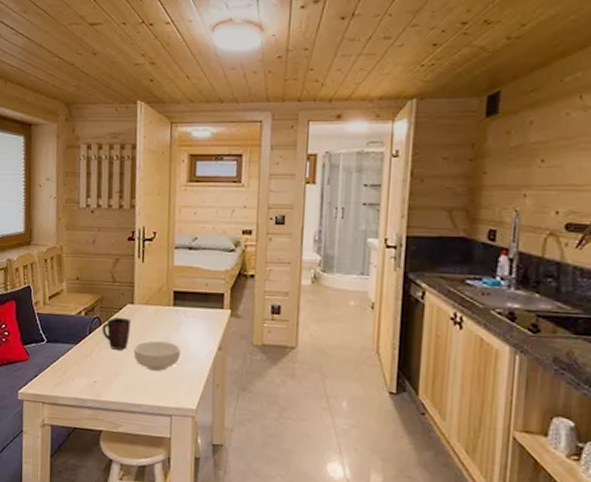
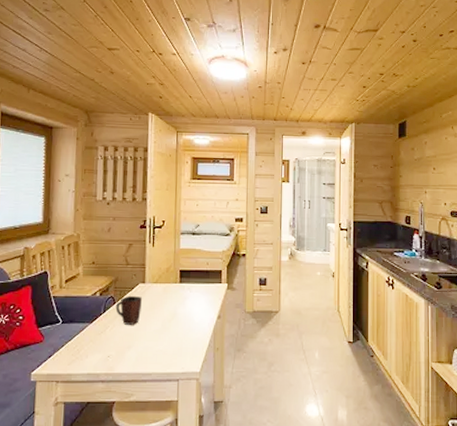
cereal bowl: present [133,340,181,371] -> none [144,314,186,341]

